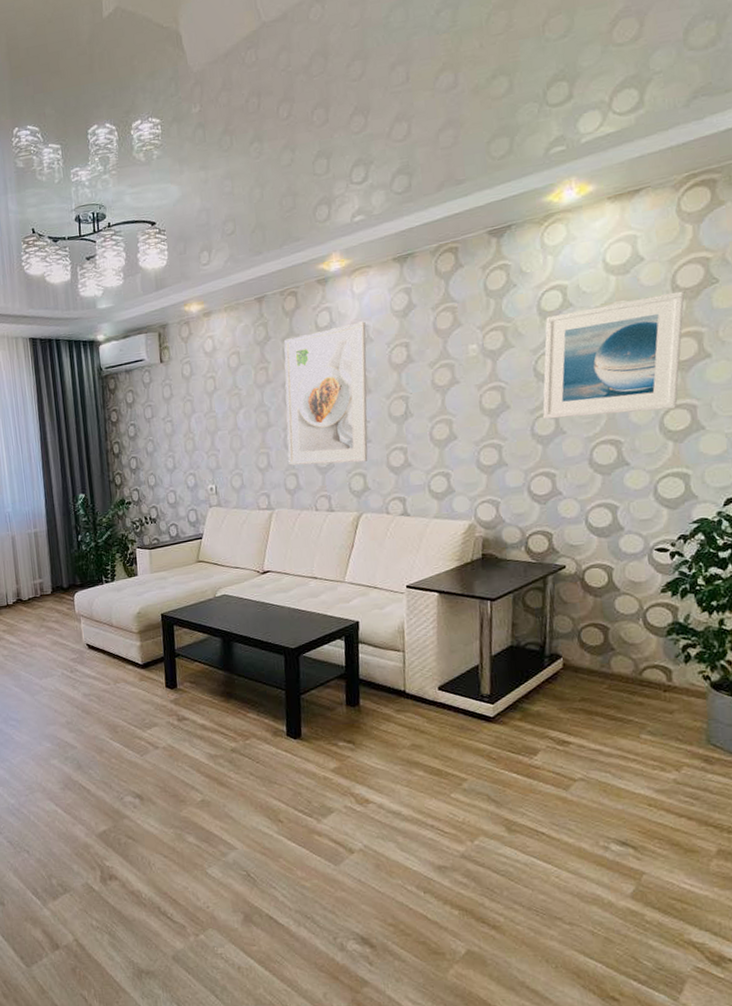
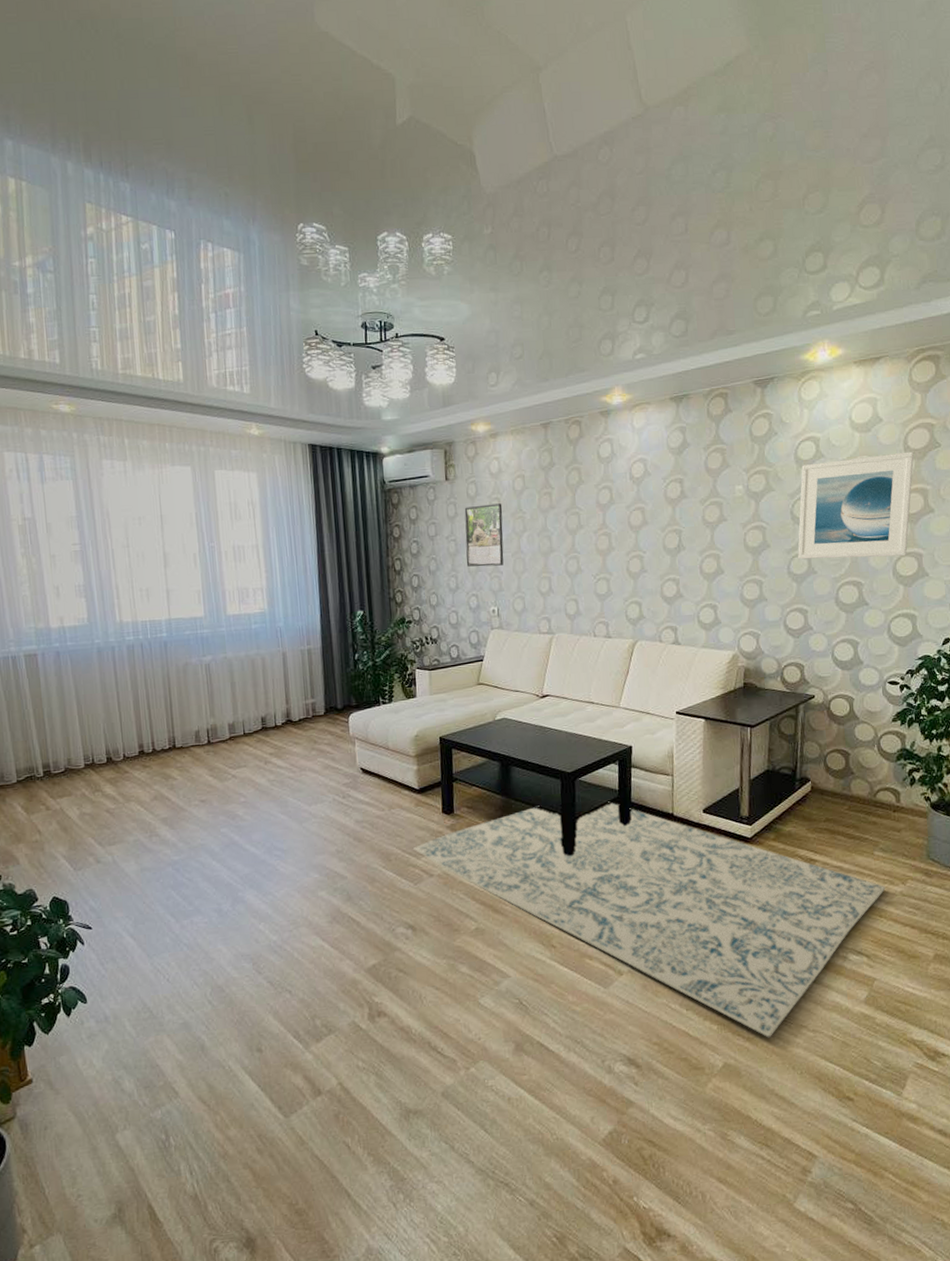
rug: none [137,678,655,928] -> present [412,801,886,1038]
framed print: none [179,381,221,447] -> present [464,503,504,567]
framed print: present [284,321,368,466] -> none [567,455,645,591]

